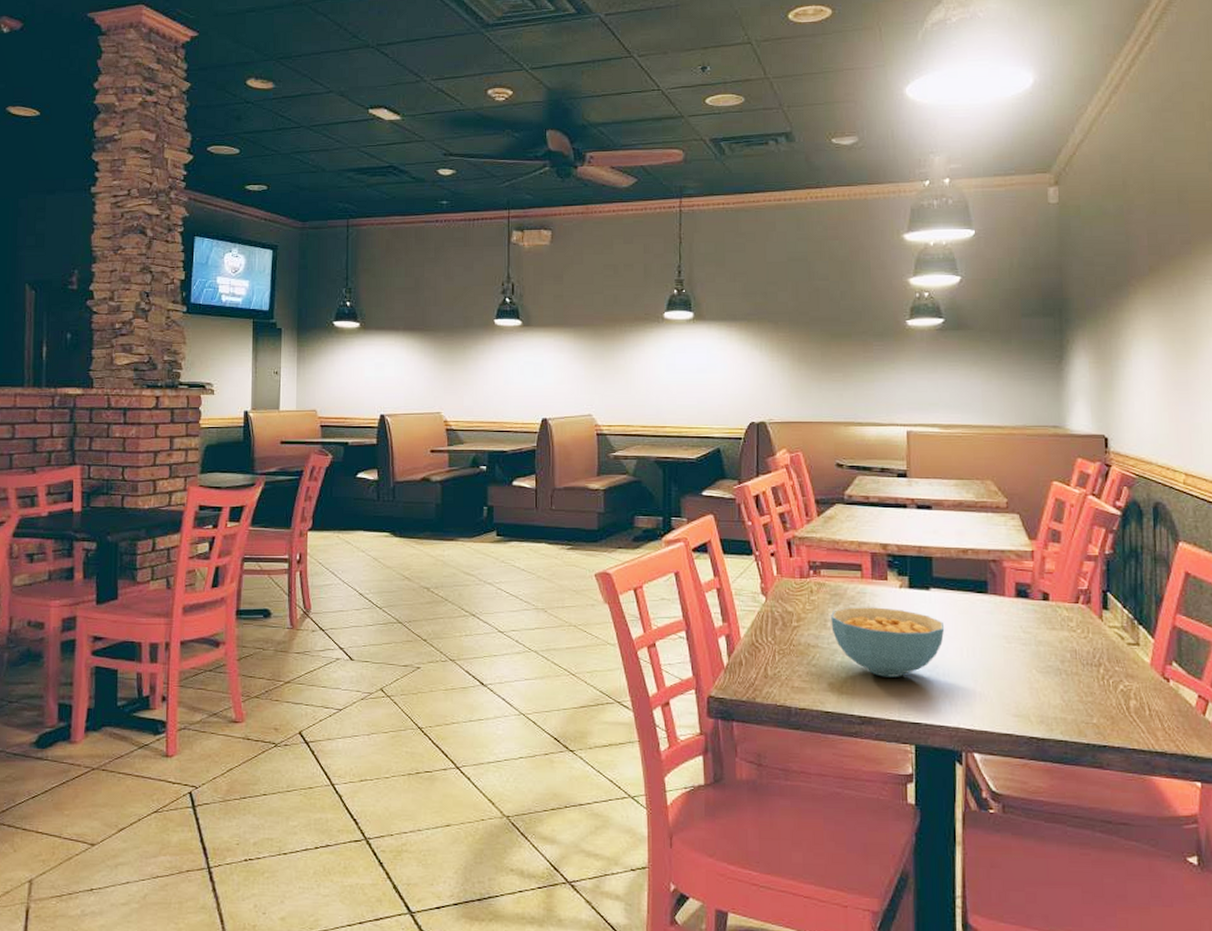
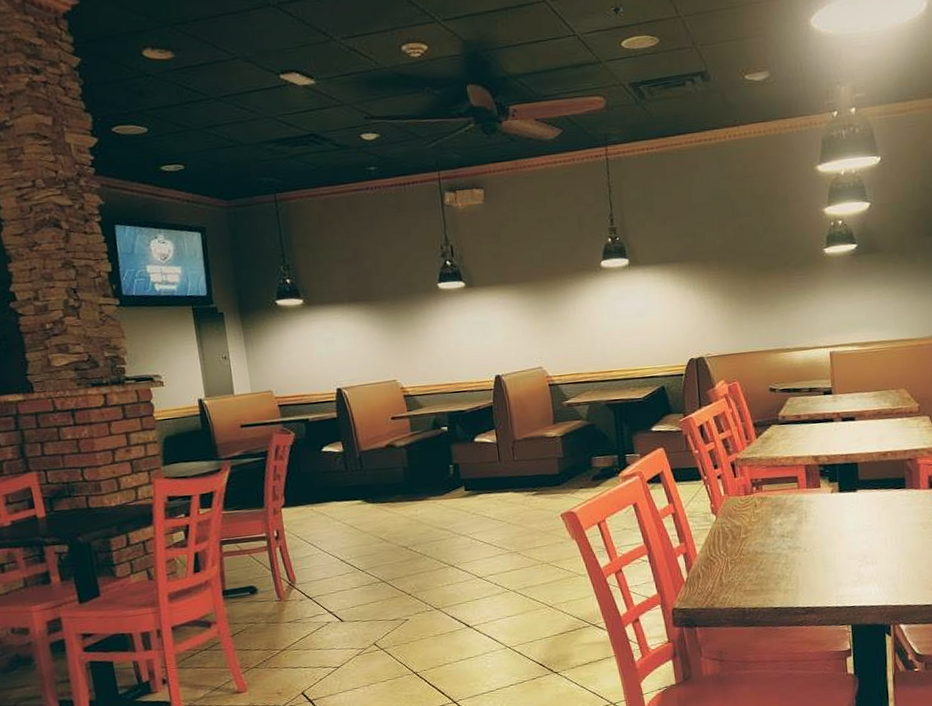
cereal bowl: present [831,607,945,677] -> none [774,511,871,572]

